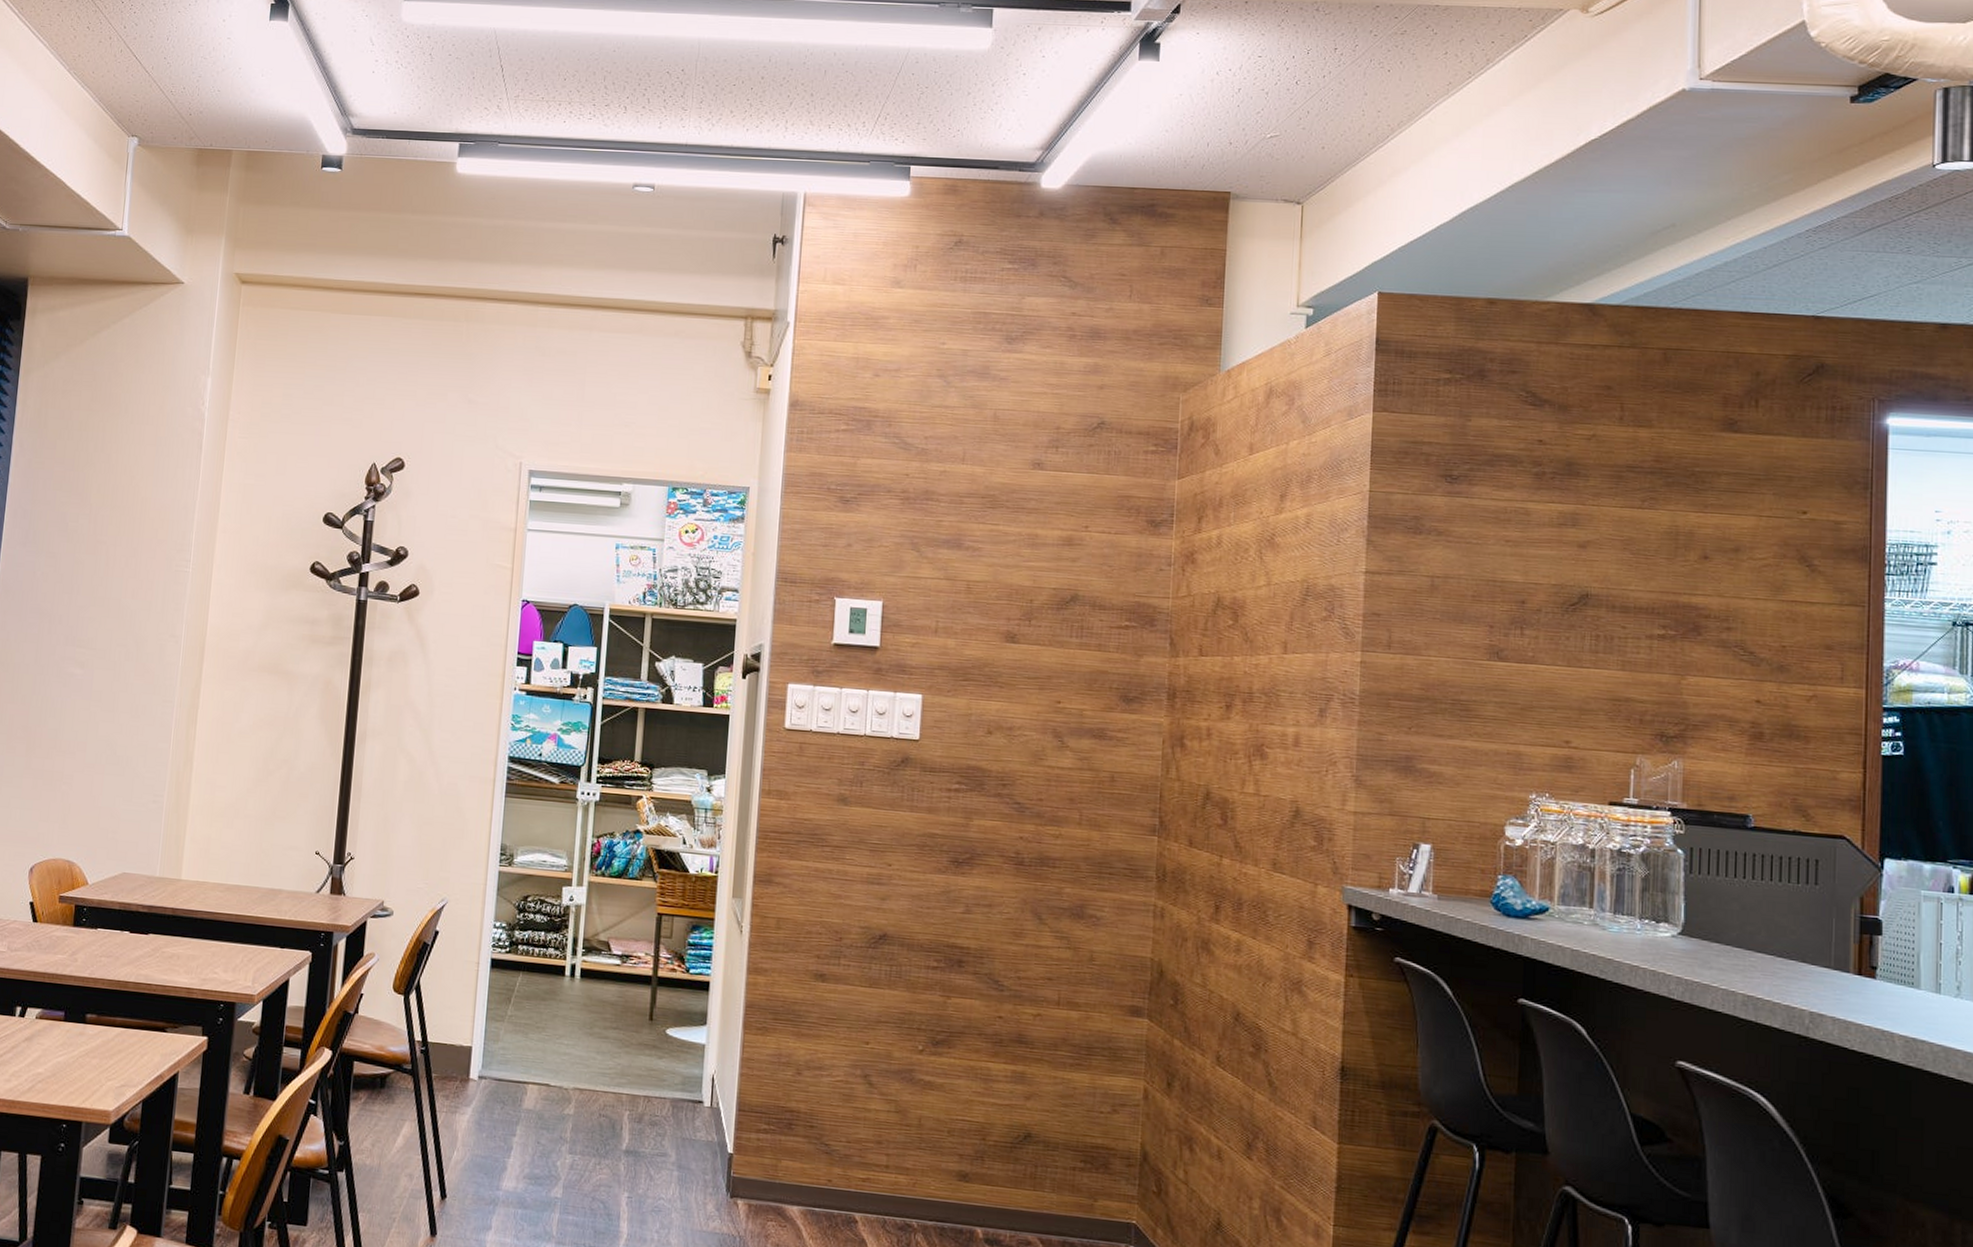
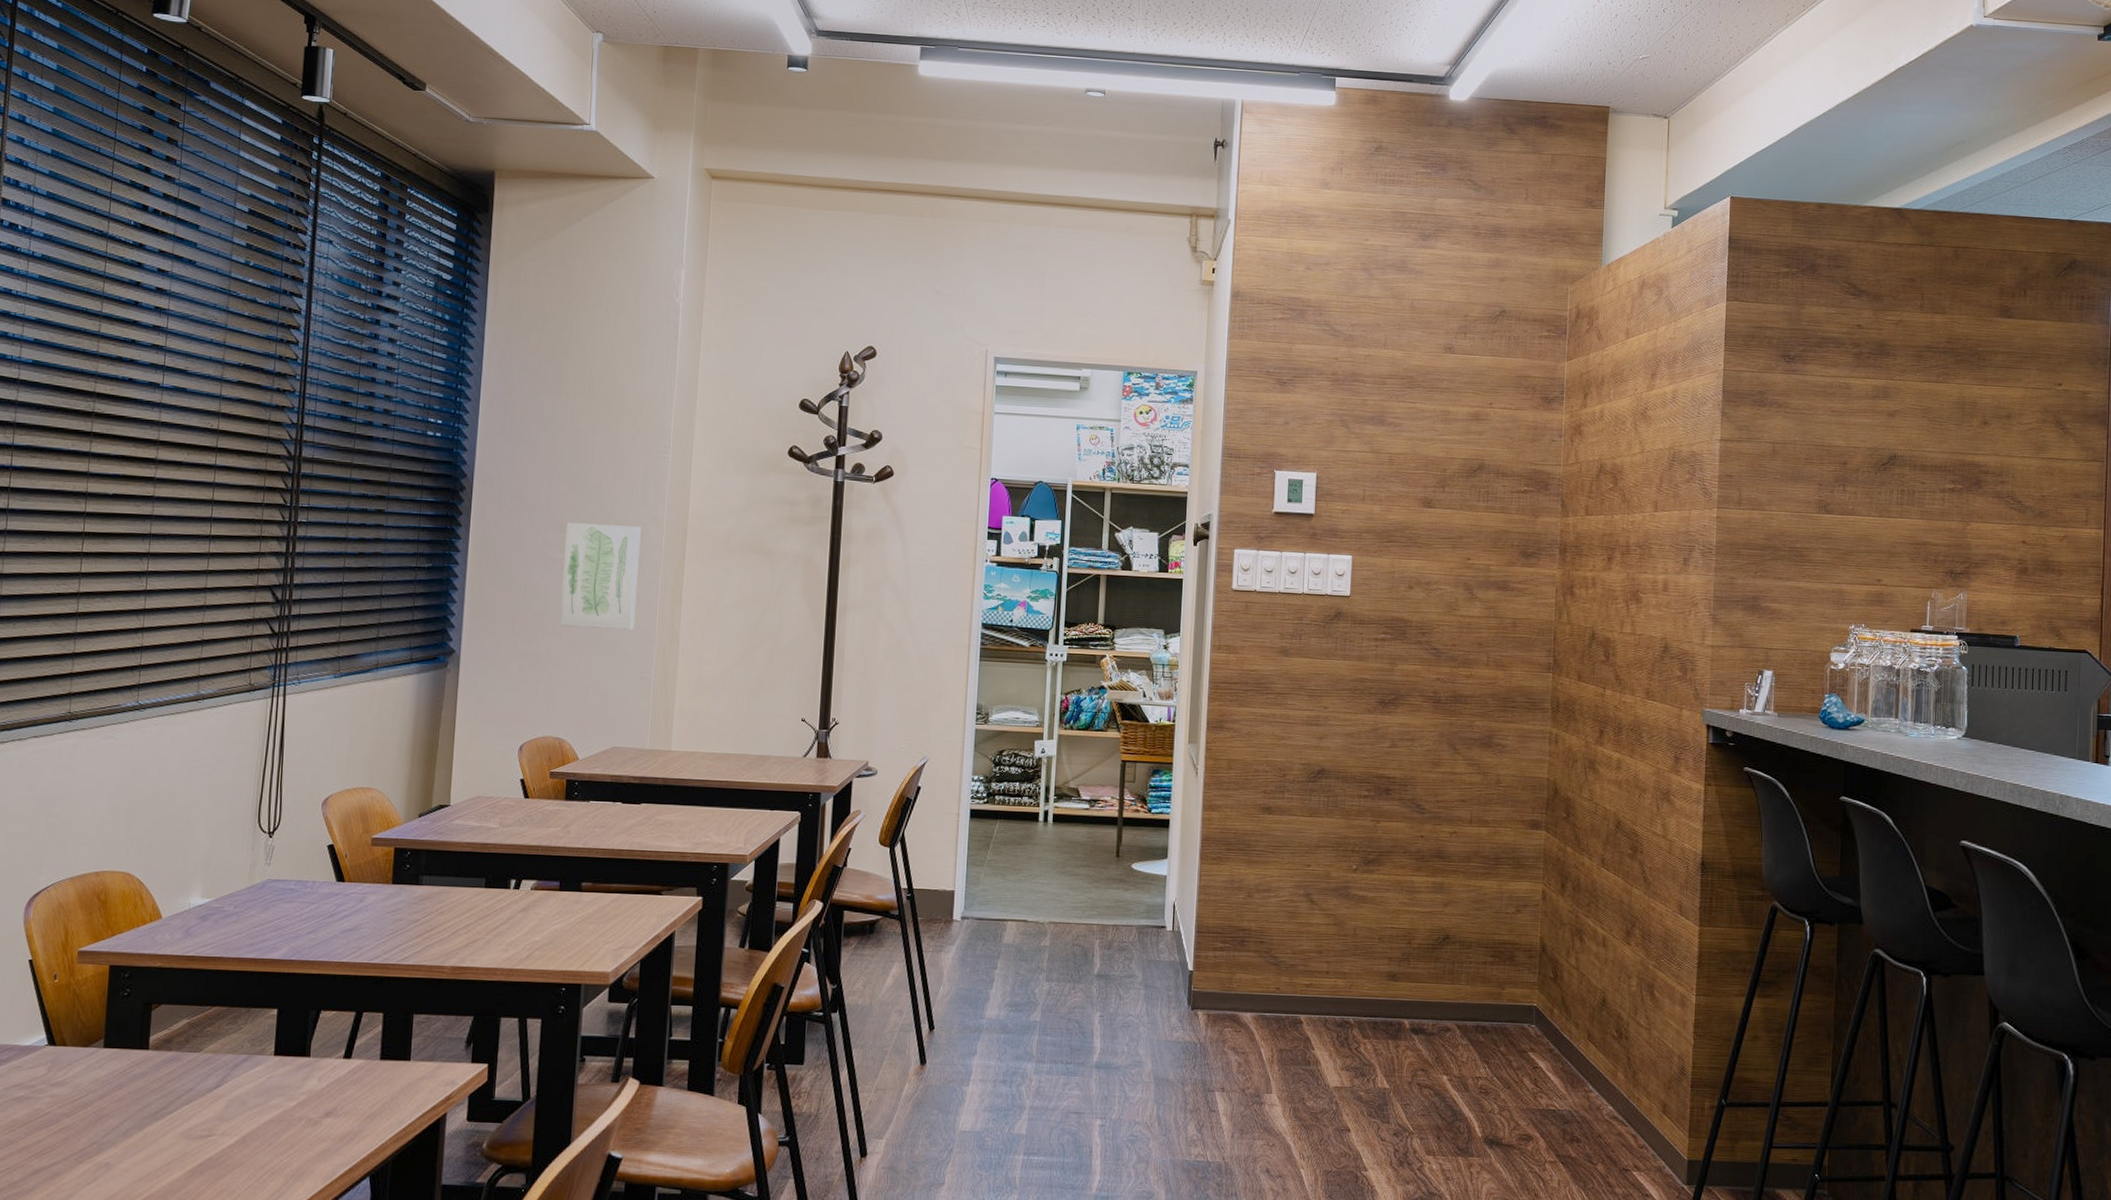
wall art: none [74,637,159,751] -> present [560,523,641,630]

